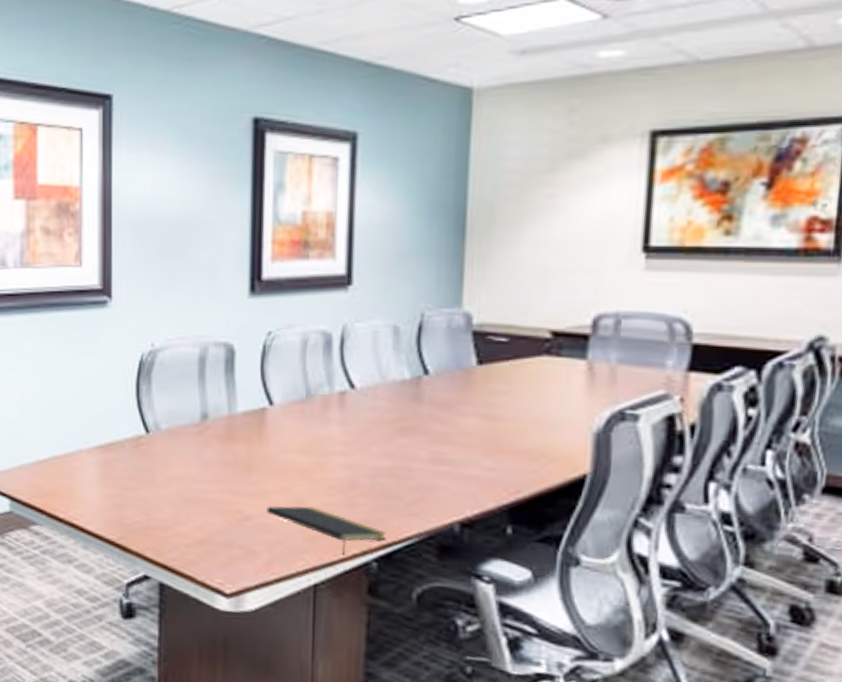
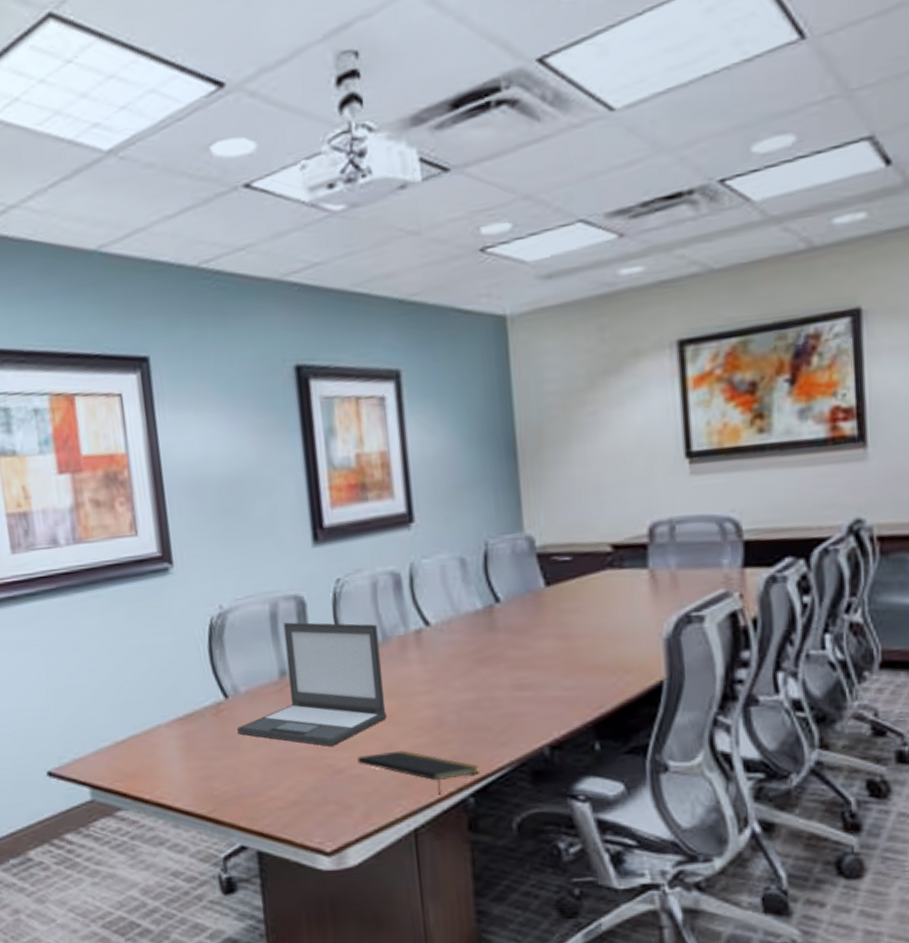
laptop: none [153,368,303,493] -> present [236,622,387,746]

